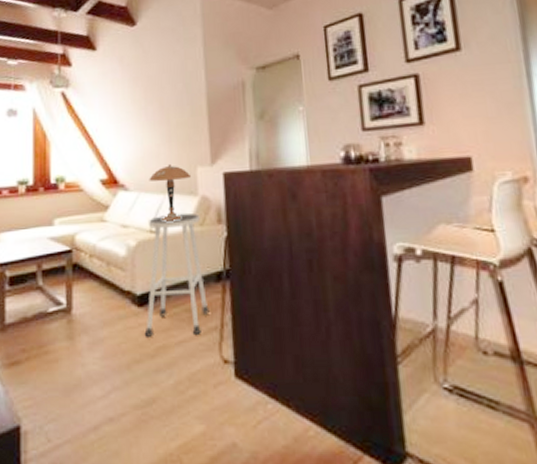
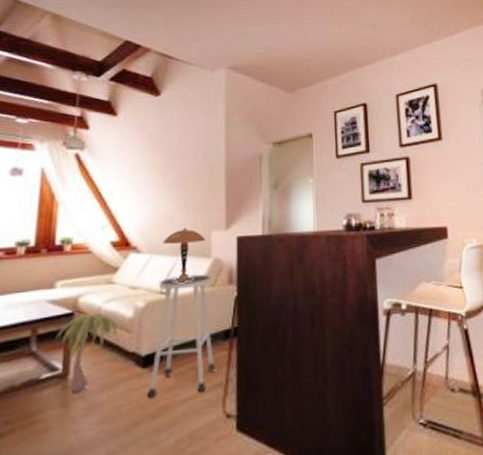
decorative plant: none [58,250,112,327] -> present [55,313,117,393]

